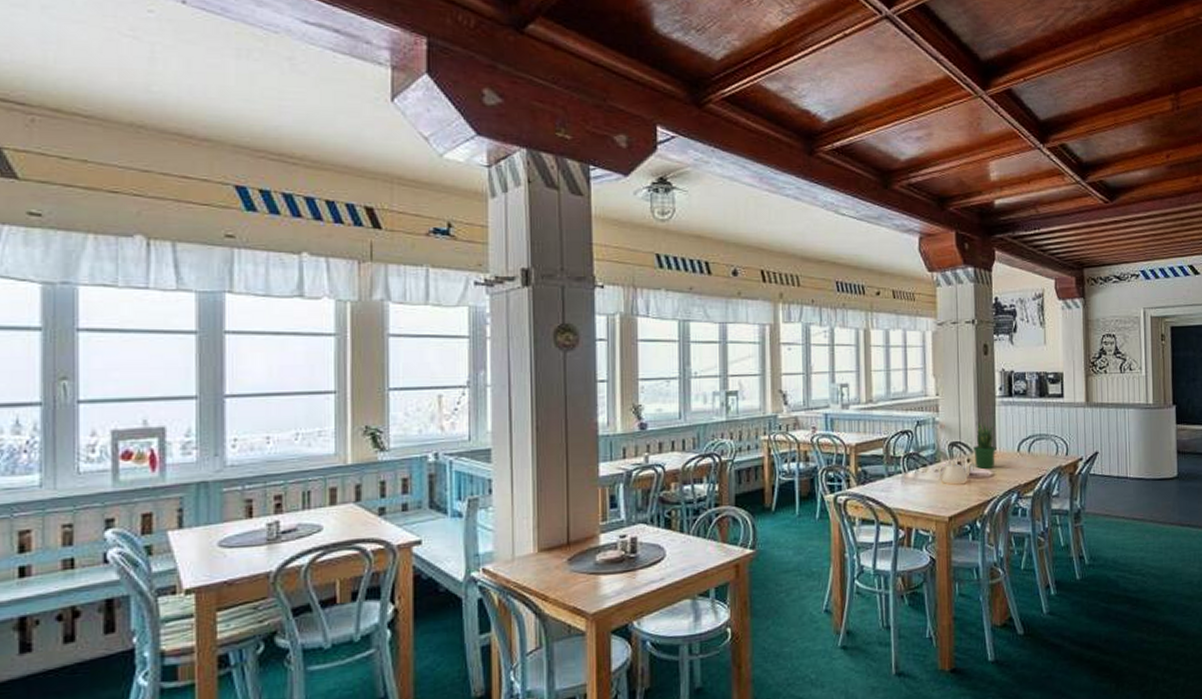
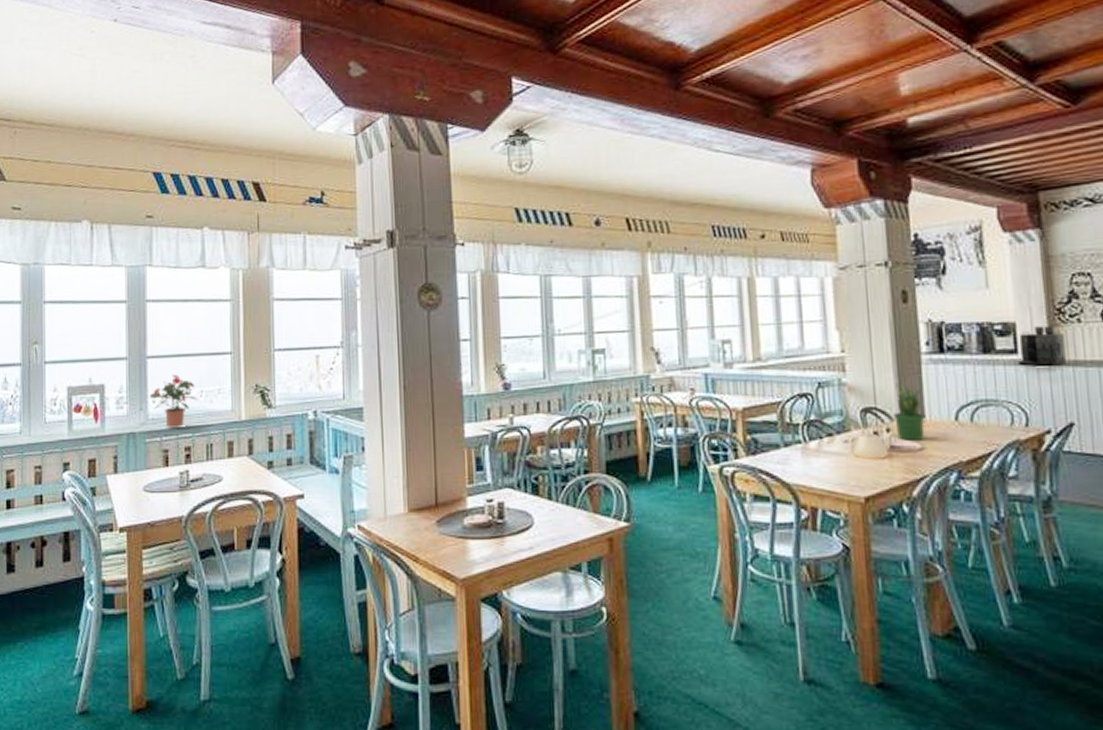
potted flower: none [227,415,291,476] -> present [149,374,197,429]
coffee machine: none [1063,376,1096,408] -> present [1018,326,1067,367]

